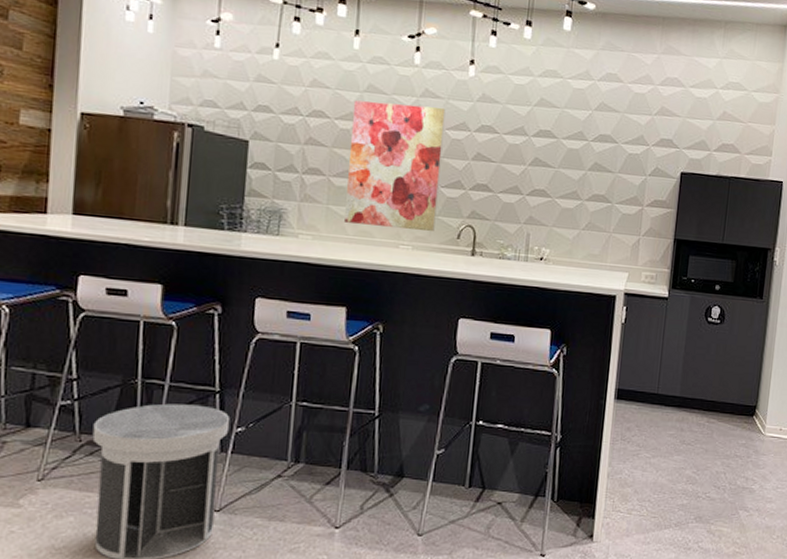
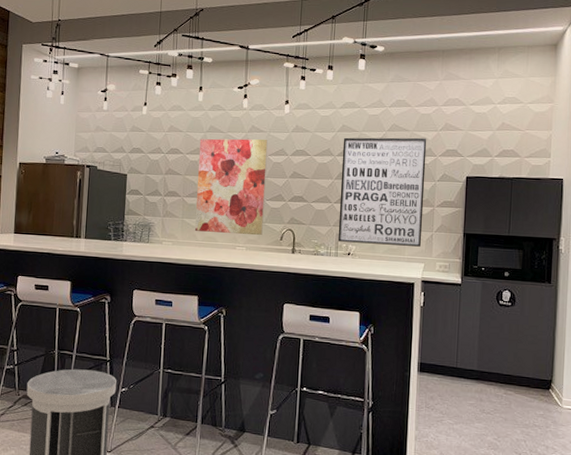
wall art: none [528,114,640,253] -> present [337,137,427,247]

